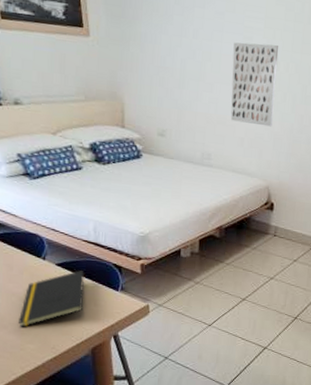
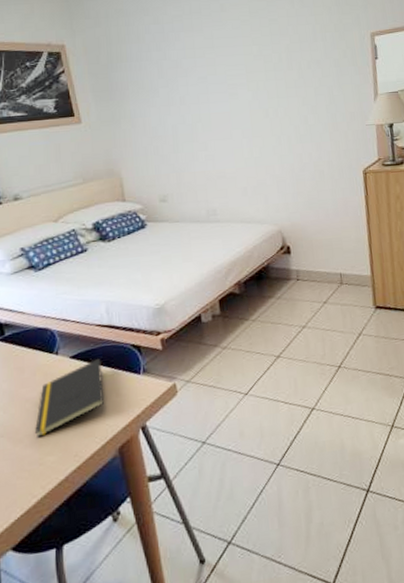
wall art: present [230,42,279,127] -> none [220,95,273,173]

